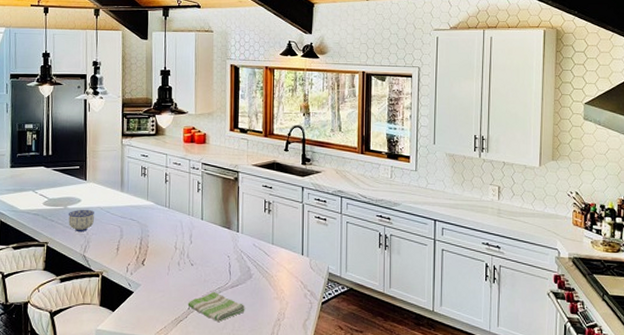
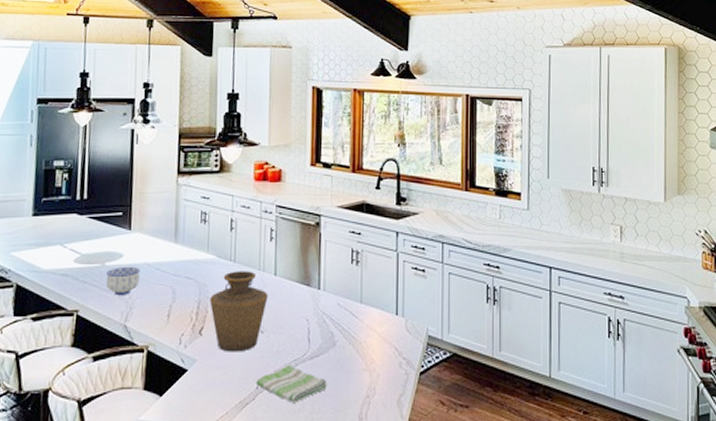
vase: none [150,215,197,280] -> present [210,271,269,352]

